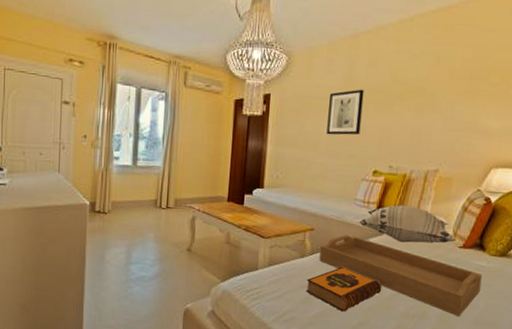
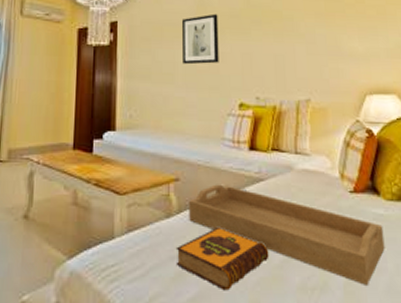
decorative pillow: present [359,205,456,243] -> none [231,143,345,190]

